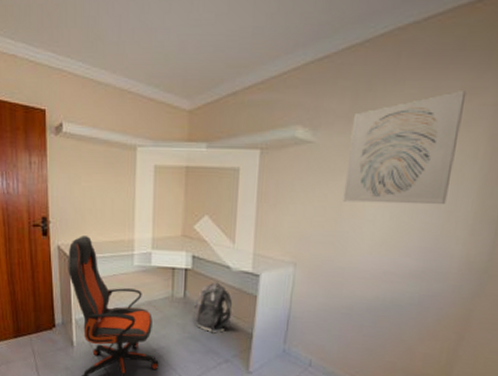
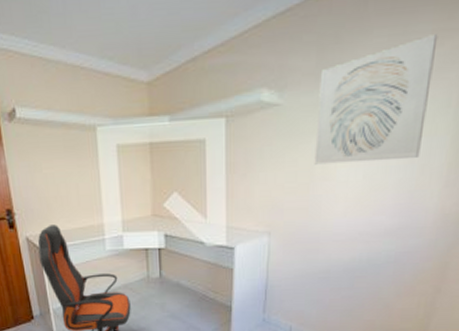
backpack: present [193,282,233,334] -> none [170,258,210,310]

